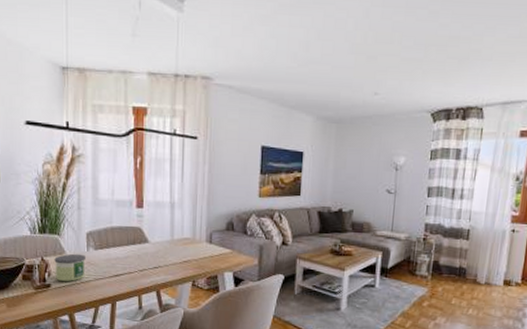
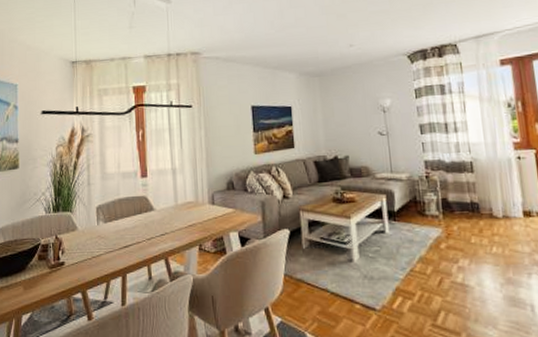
candle: present [54,253,85,281] -> none [67,228,96,258]

